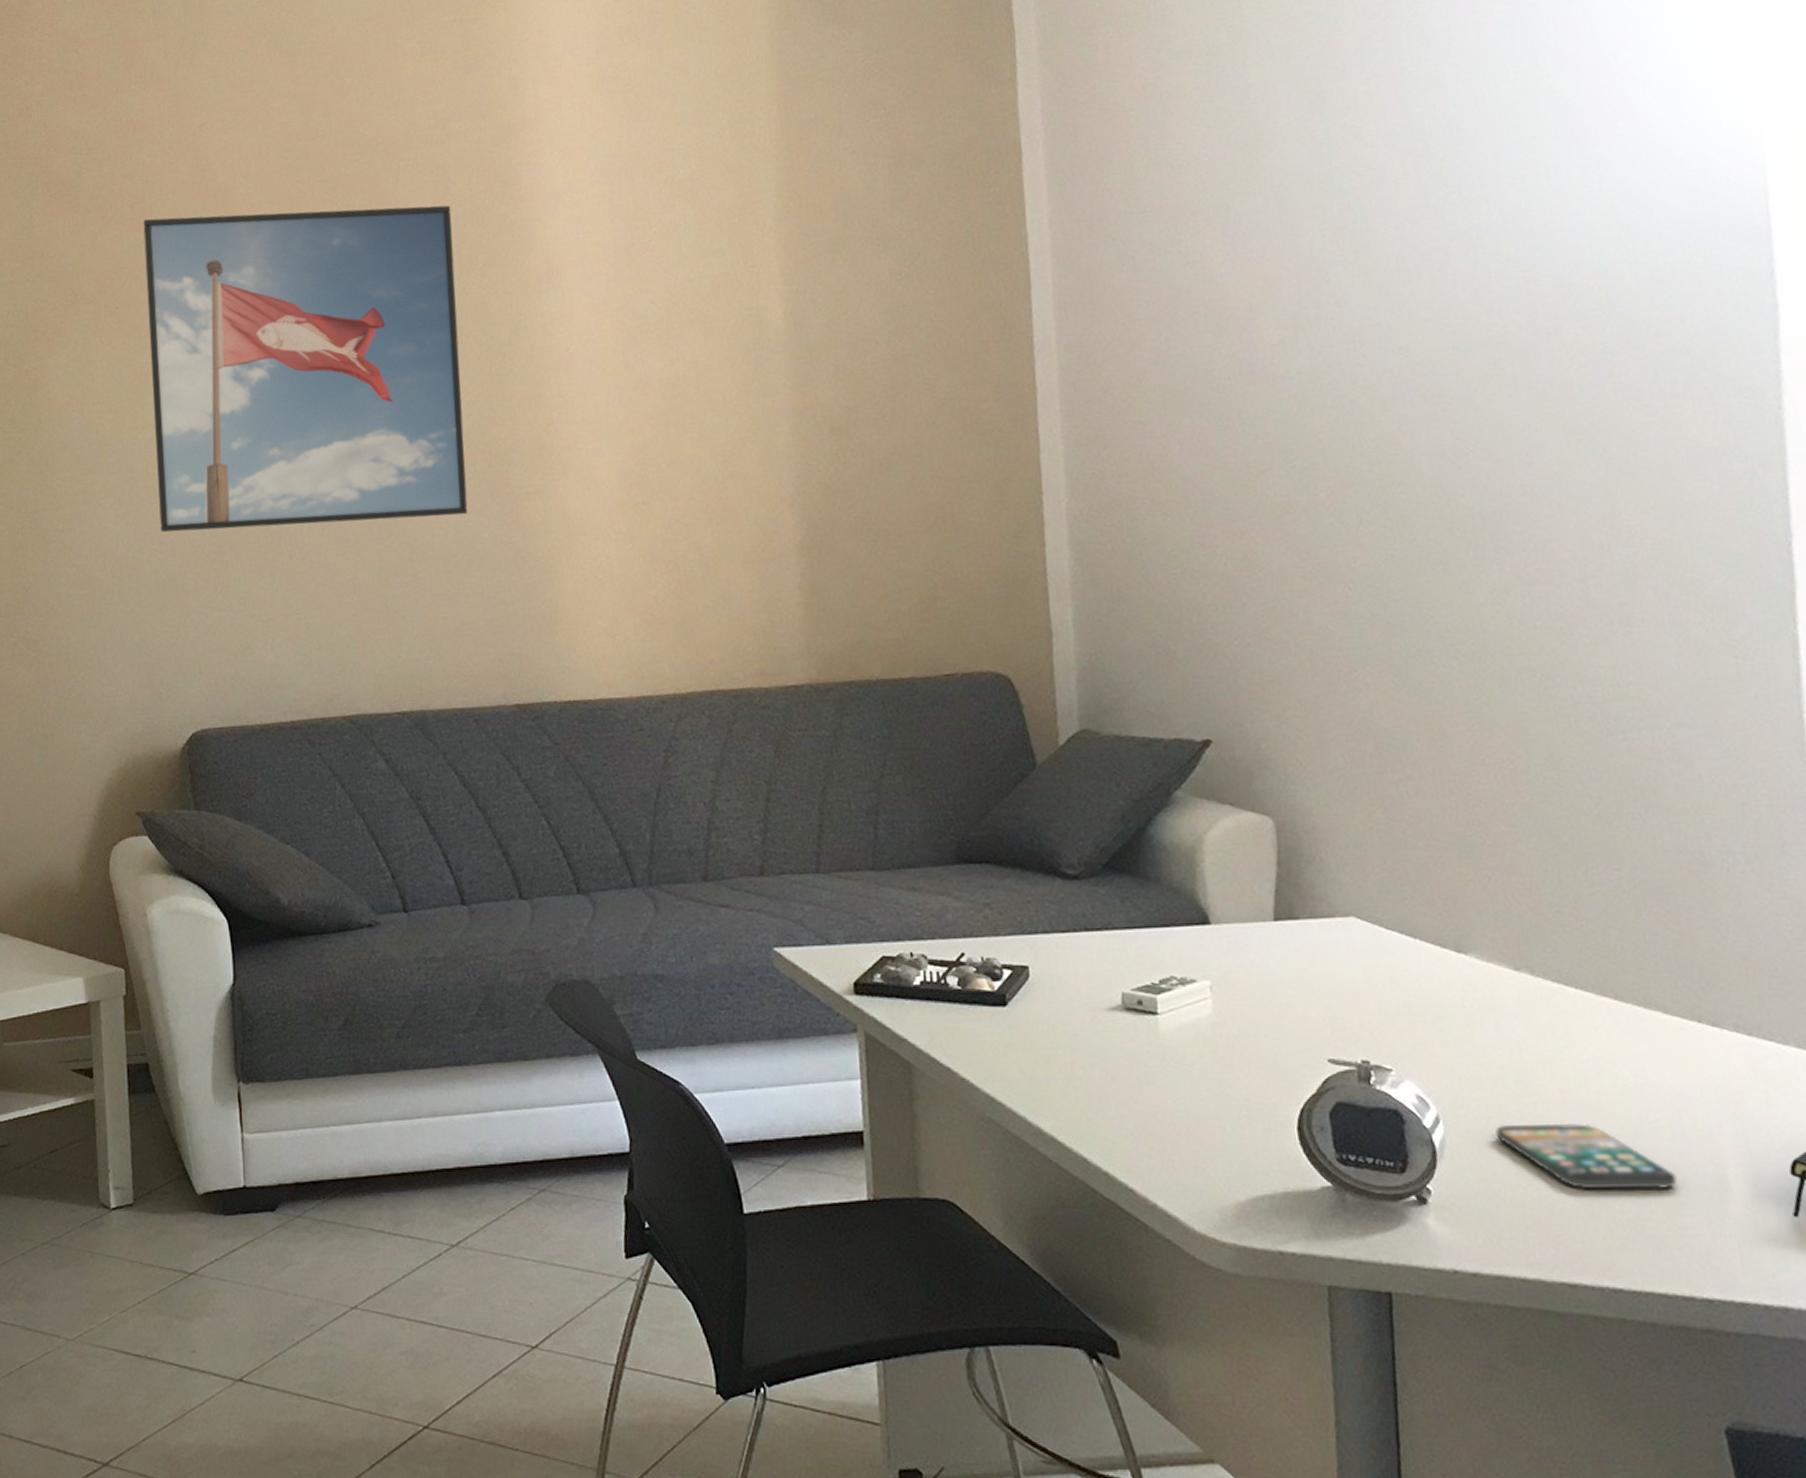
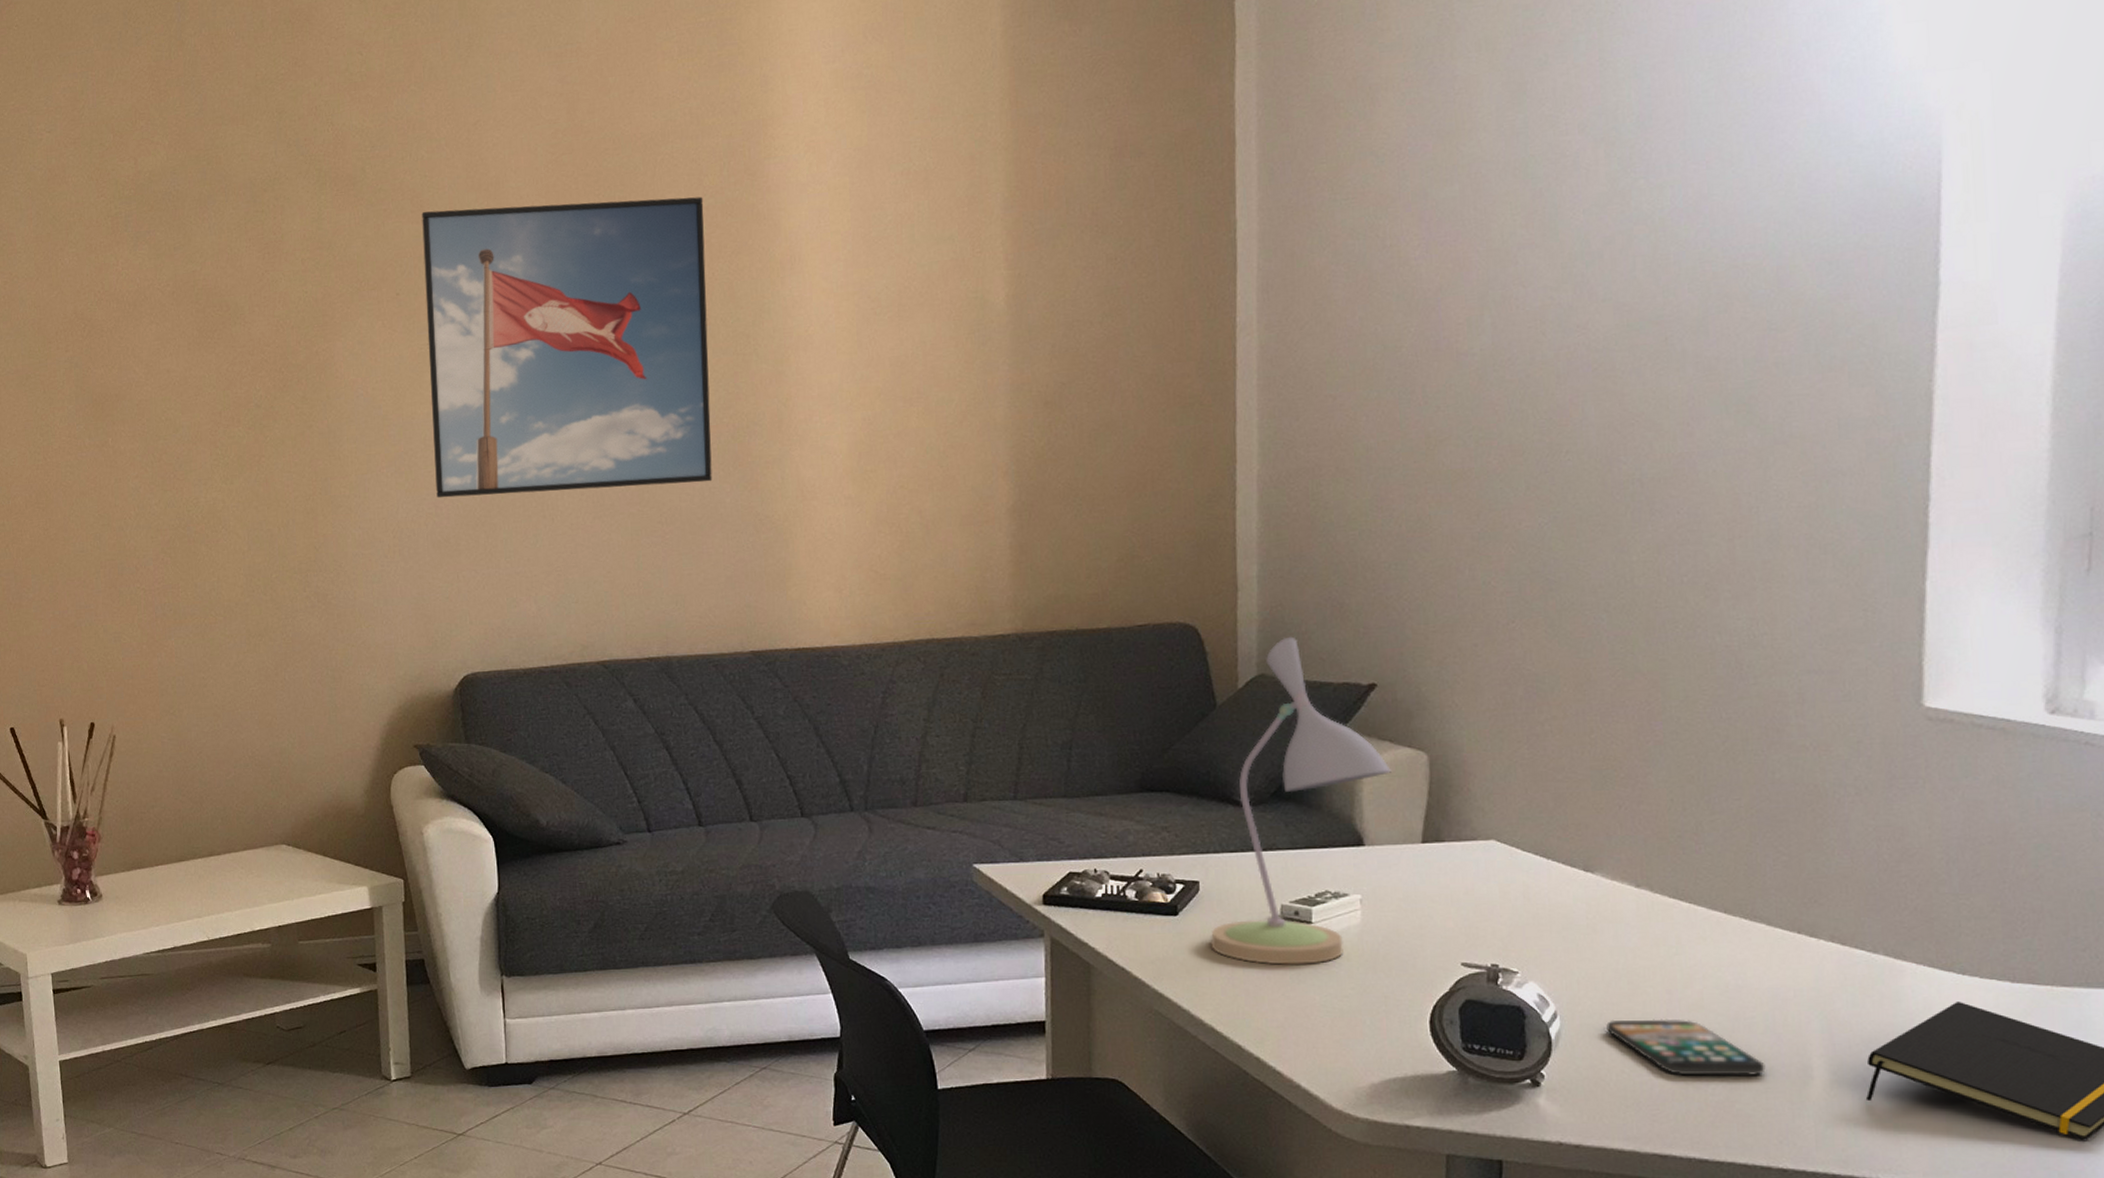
desk lamp: none [1045,687,1234,1063] -> present [1210,636,1391,965]

